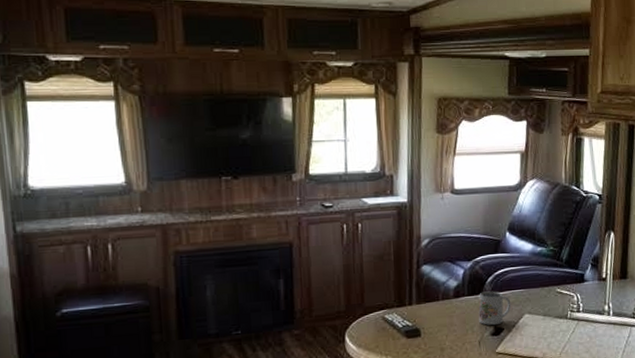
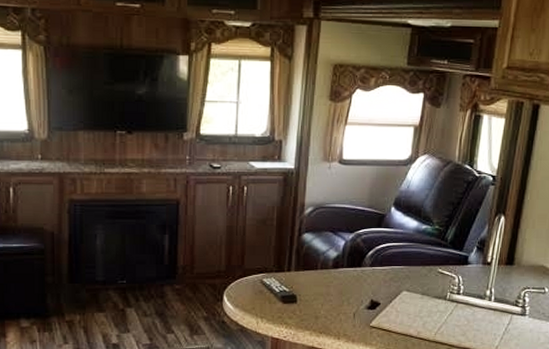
mug: present [478,291,511,325] -> none [356,265,390,298]

